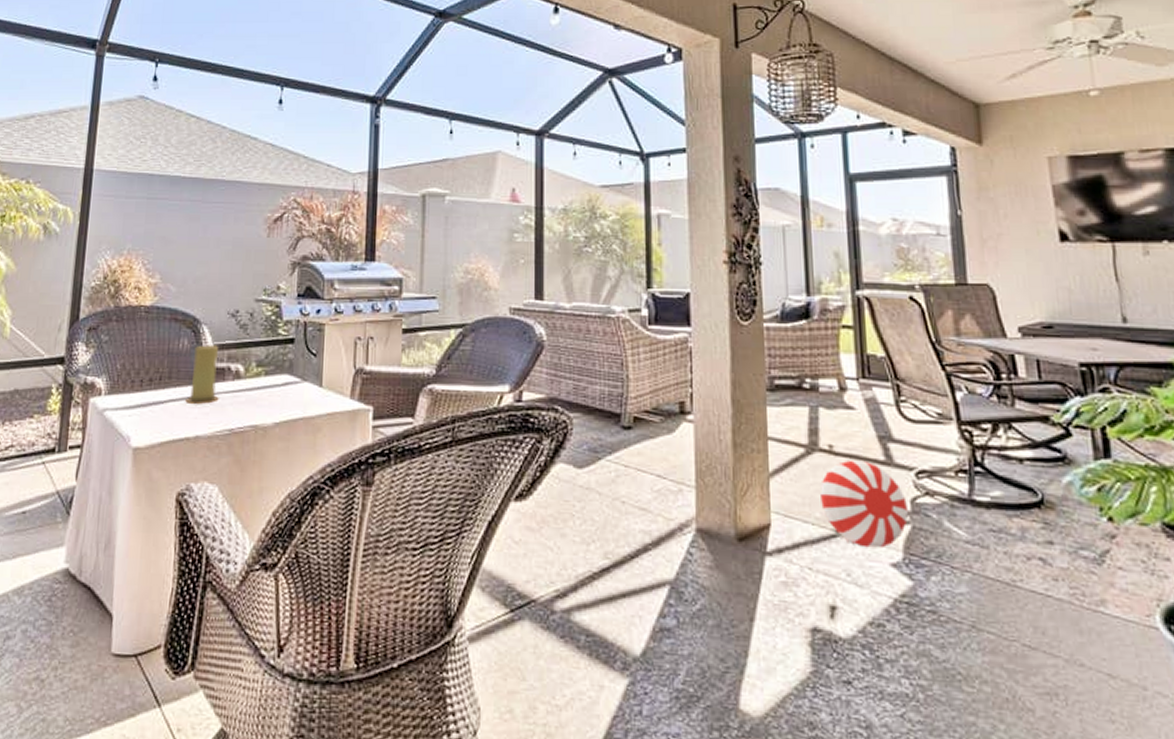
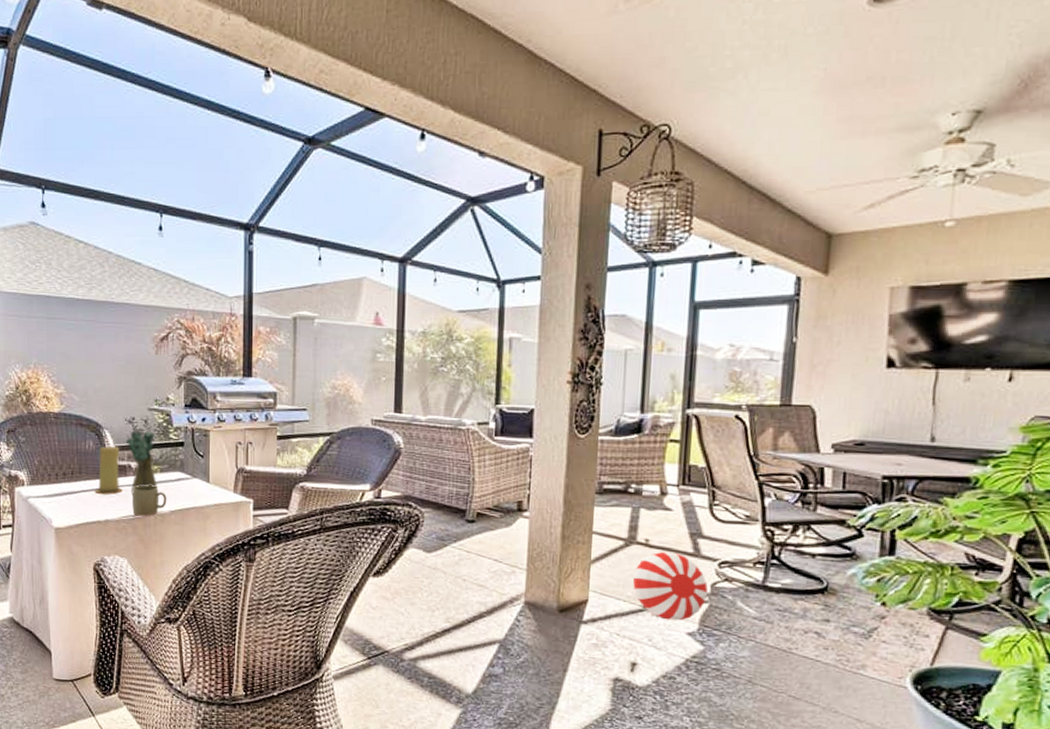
vase: none [226,321,262,406] -> present [125,427,158,497]
mug: none [229,391,271,431] -> present [132,485,167,516]

